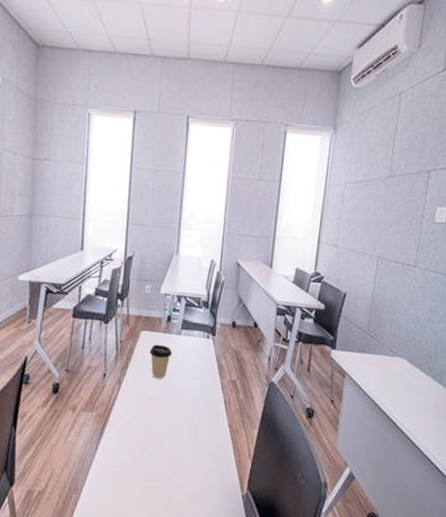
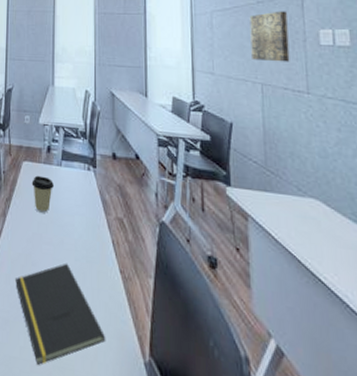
notepad: none [128,422,211,507] -> present [14,263,106,365]
wall art: none [374,186,413,238] -> present [249,11,290,62]

